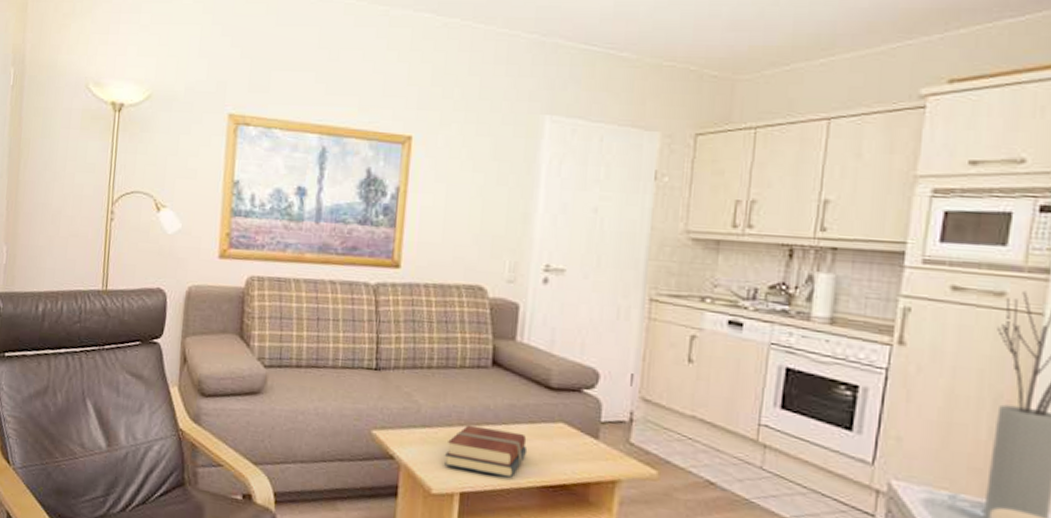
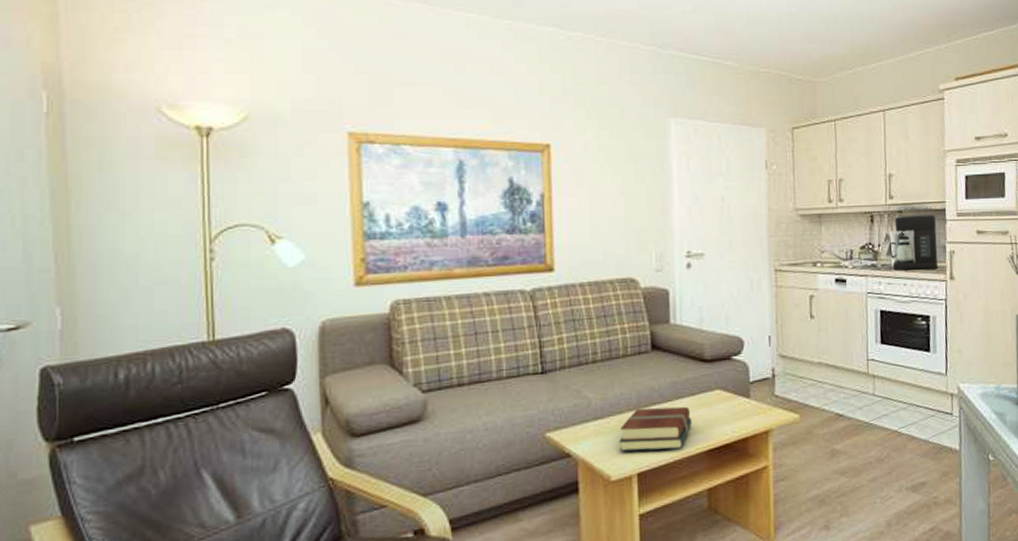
coffee maker: none [810,253,889,329] -> present [888,213,938,271]

